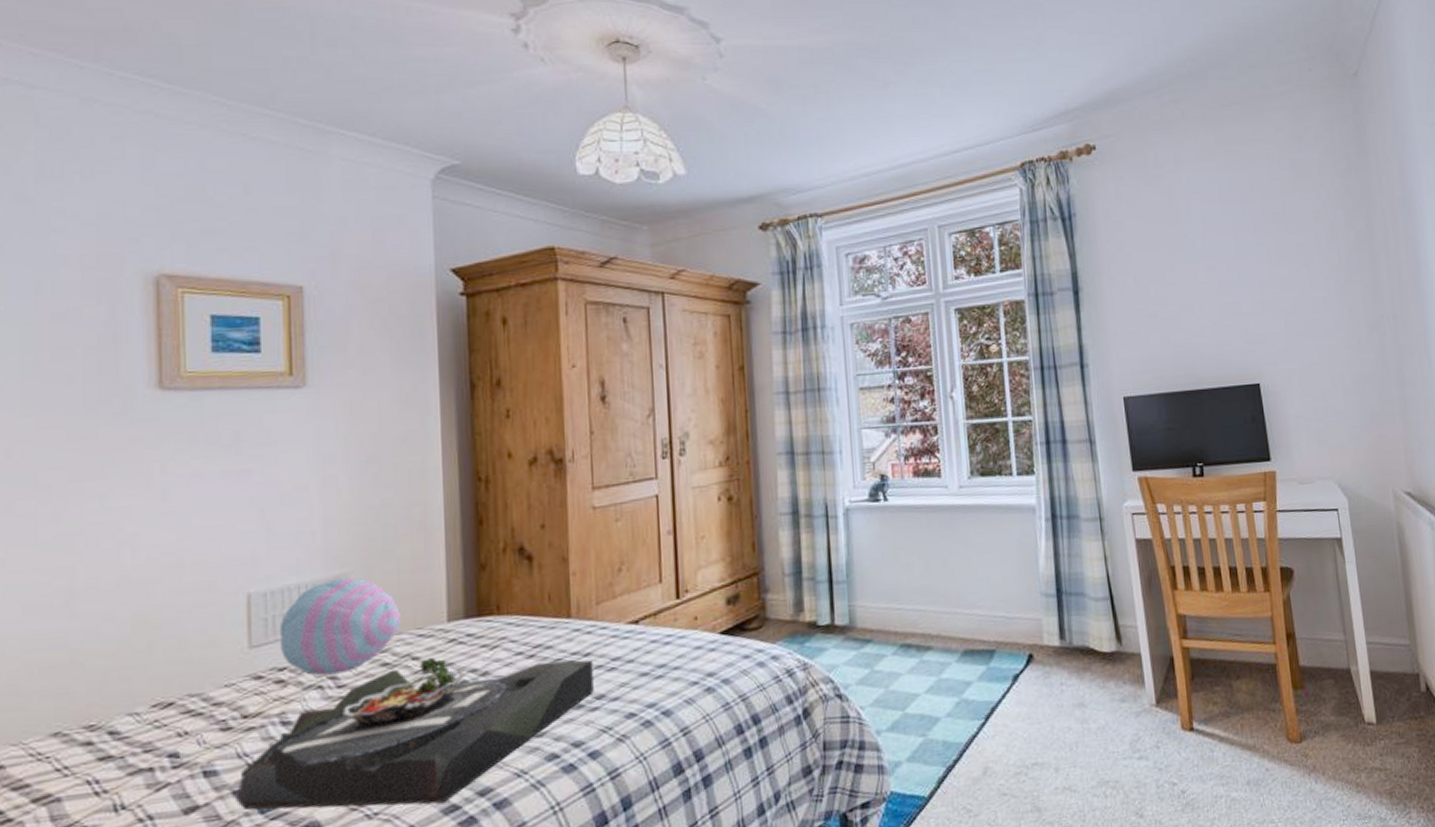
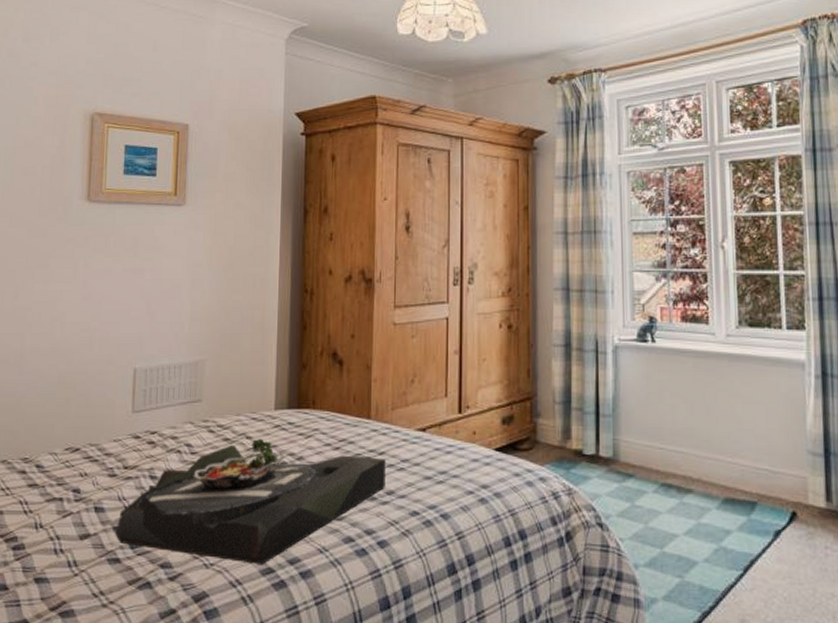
cushion: present [279,577,402,676] -> none [153,363,241,442]

